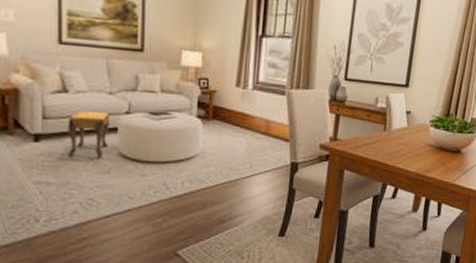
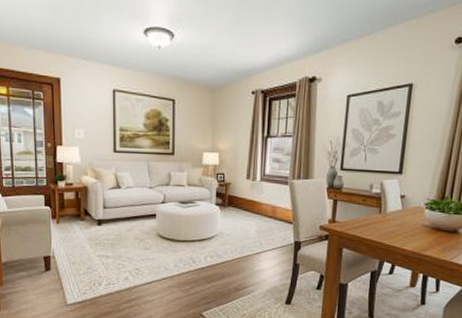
footstool: present [68,110,111,159] -> none [121,201,151,238]

